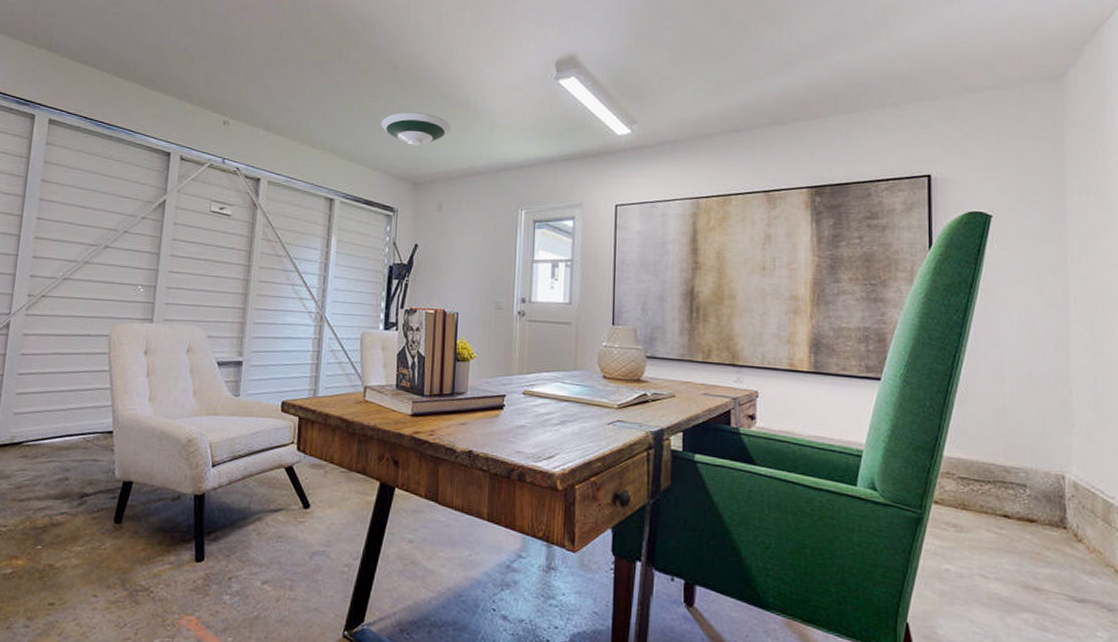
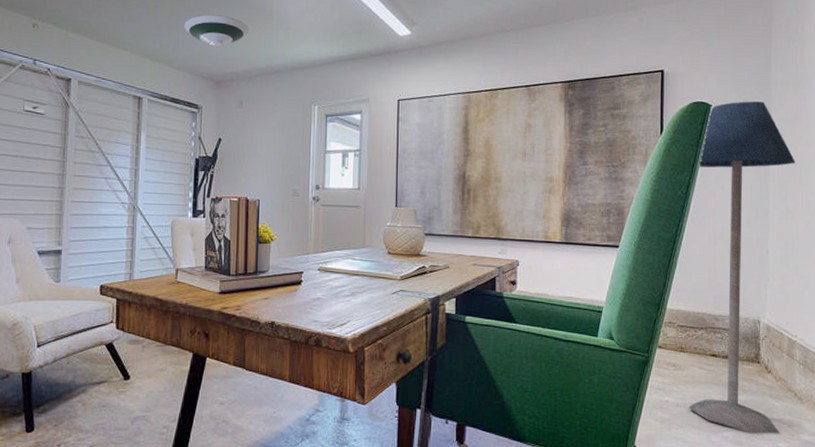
floor lamp: none [974,211,1103,620] -> present [688,101,796,434]

